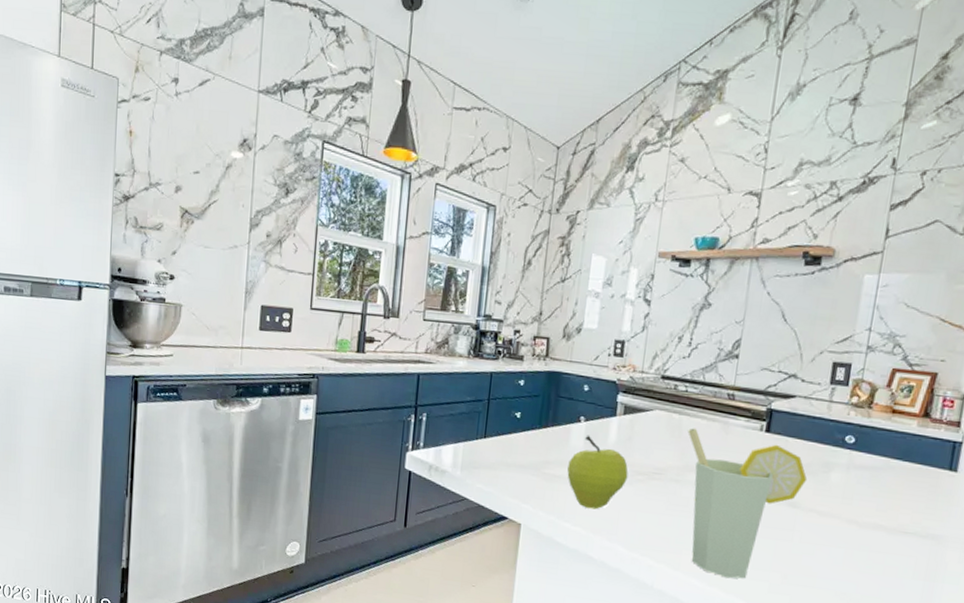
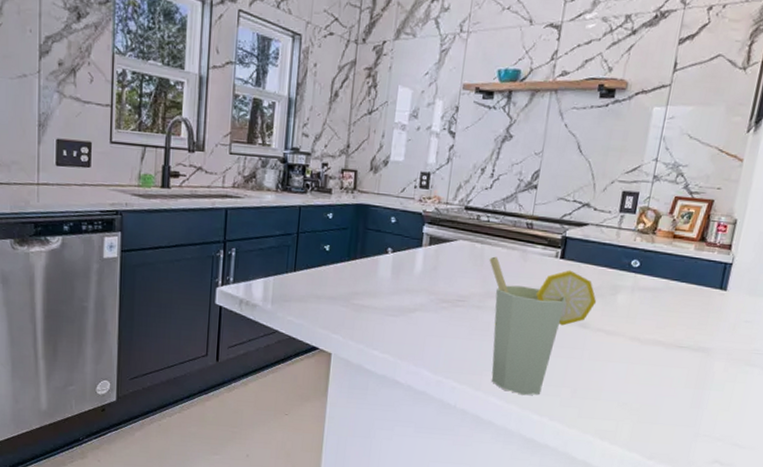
fruit: present [567,435,629,509] -> none [375,266,434,337]

